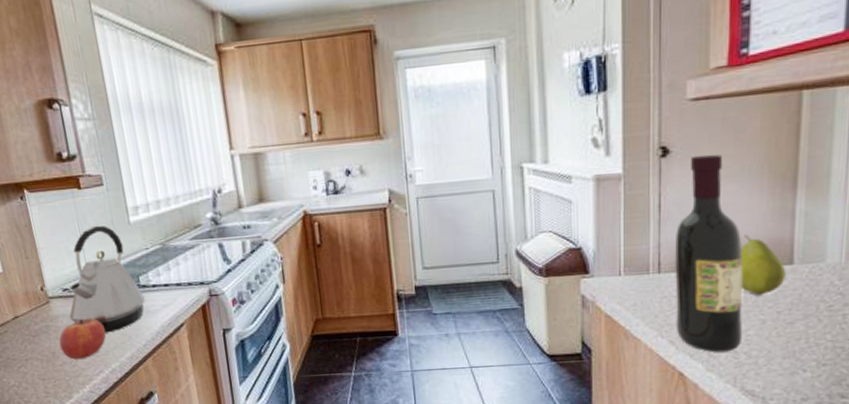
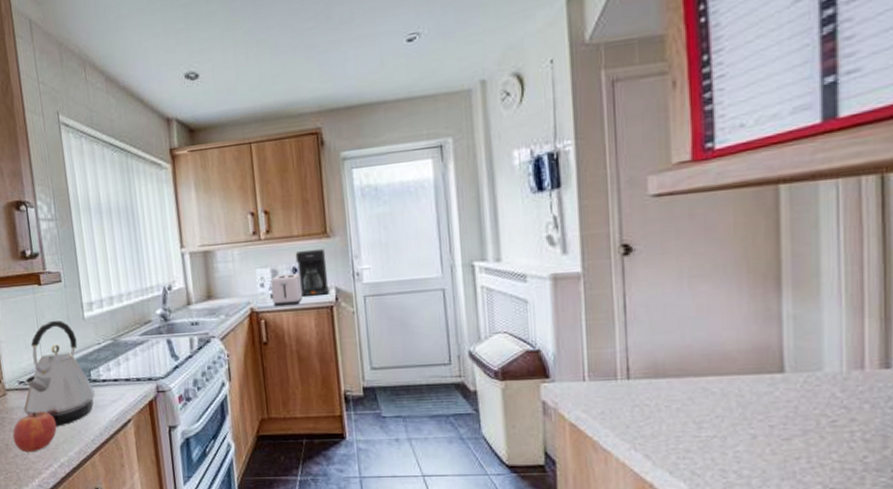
toaster: none [323,176,357,208] -> present [270,274,303,306]
coffee maker: none [348,150,383,199] -> present [295,248,329,296]
wine bottle: present [675,154,743,352] -> none [644,252,731,470]
fruit: present [740,234,786,296] -> none [720,338,777,407]

